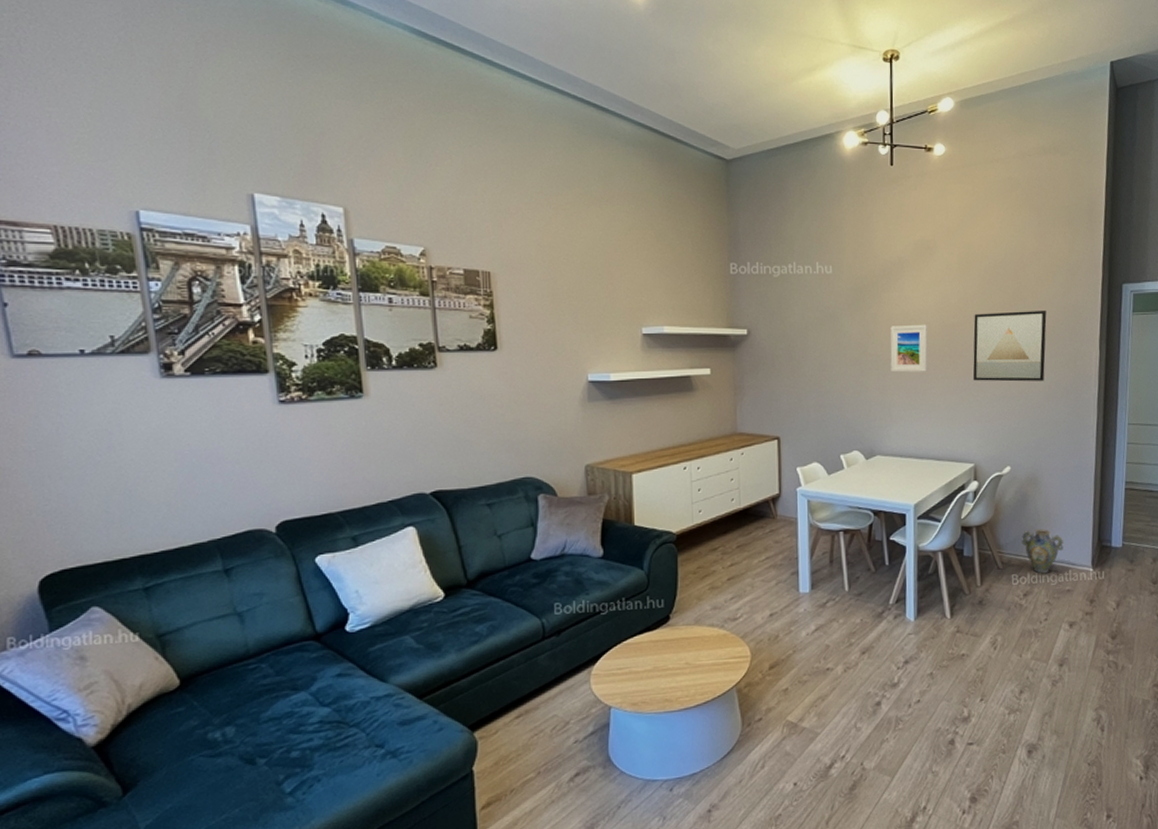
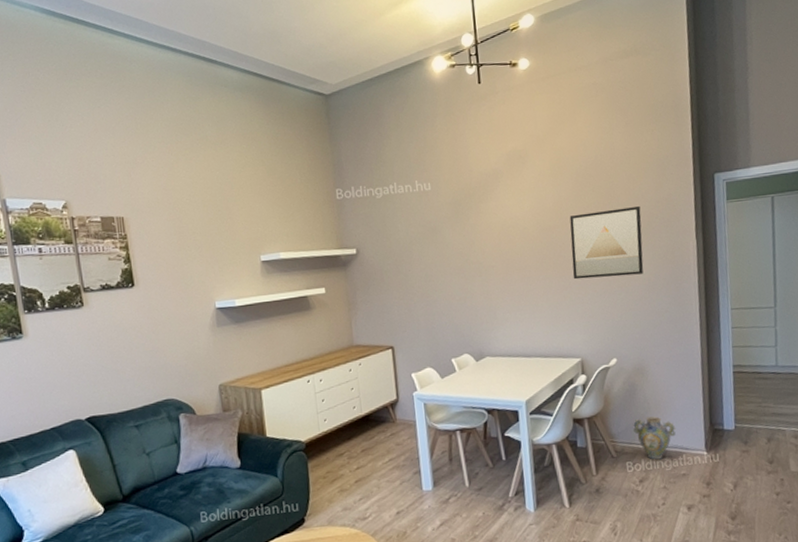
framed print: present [890,324,928,373] -> none [490,229,529,278]

